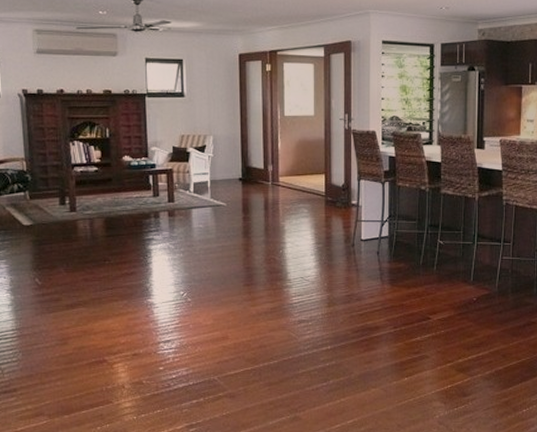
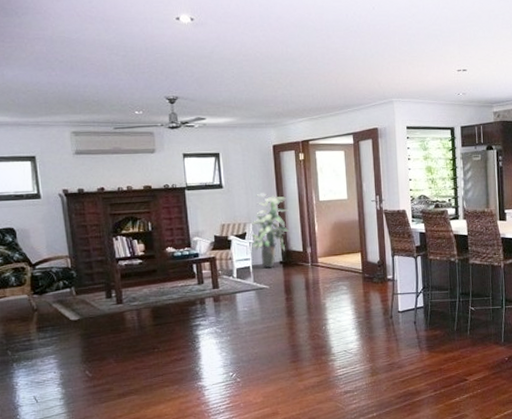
indoor plant: none [211,104,252,183] -> present [251,193,290,268]

